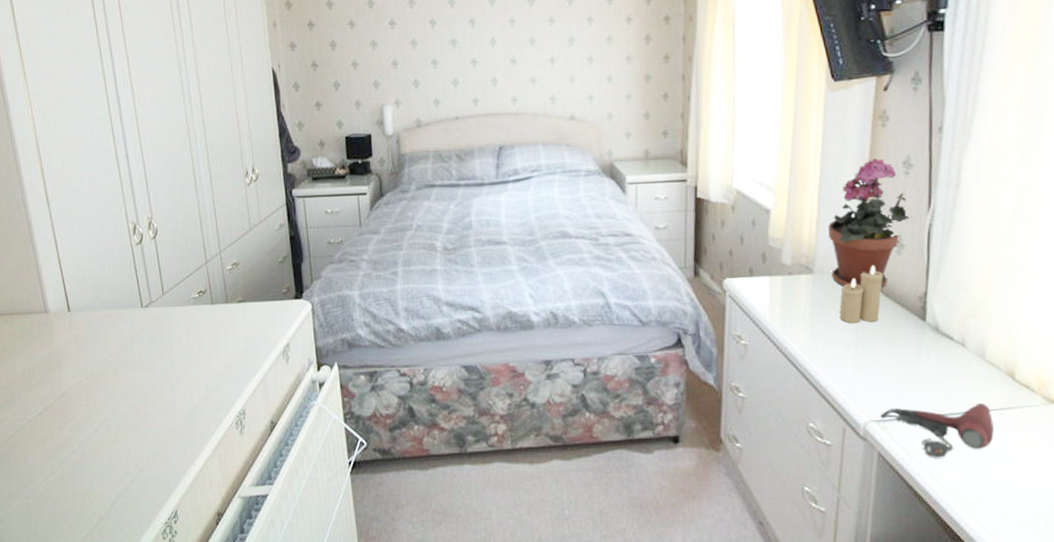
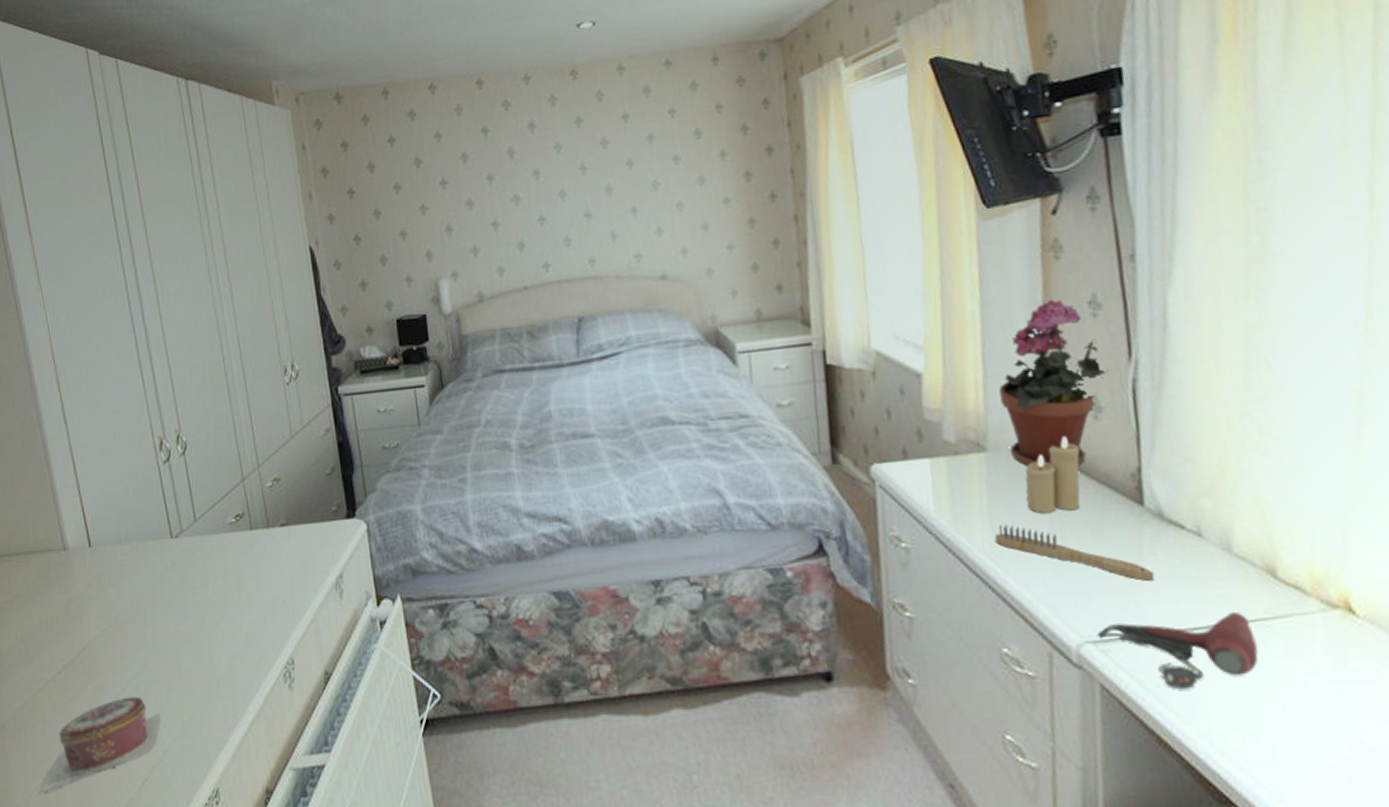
jewelry box: none [20,435,128,512] -> present [38,696,160,795]
wire brush: none [812,330,927,377] -> present [994,524,1155,581]

